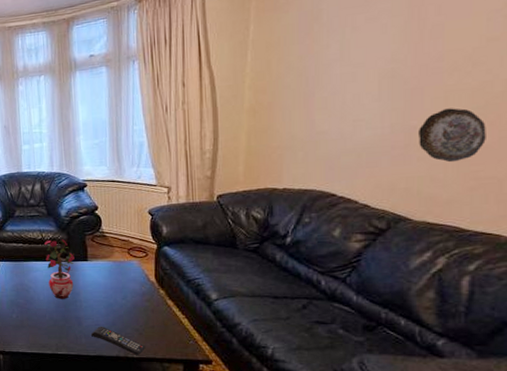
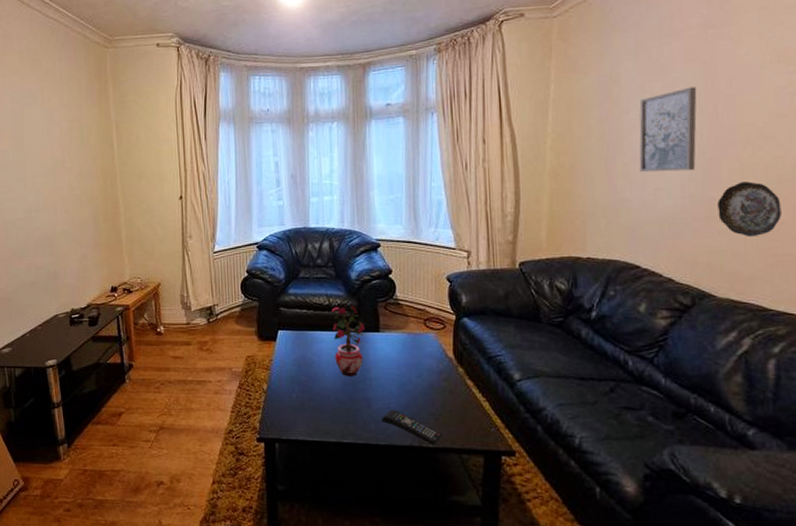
wall art: none [338,16,402,106] -> present [639,87,697,173]

